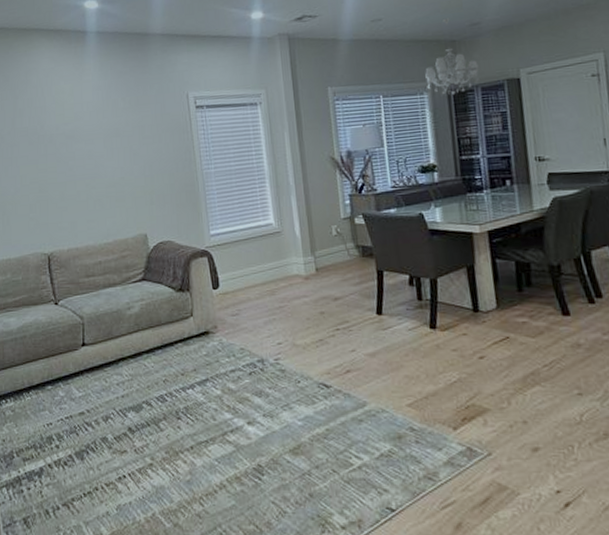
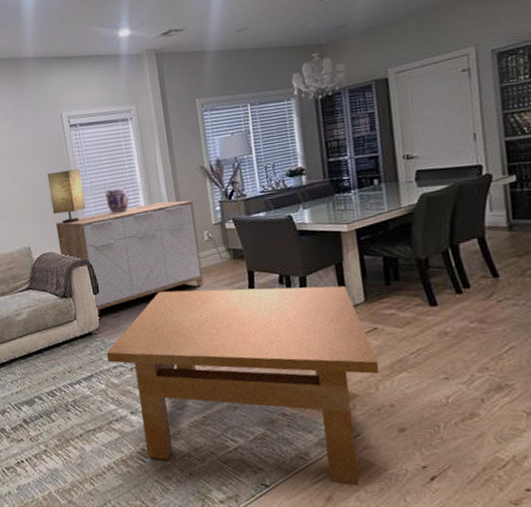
table lamp: none [169,152,209,211] -> present [47,169,86,224]
sideboard: none [176,192,331,314] -> present [56,200,204,317]
table: none [223,288,512,511] -> present [106,285,380,486]
pitcher: none [230,174,255,202] -> present [105,187,129,214]

